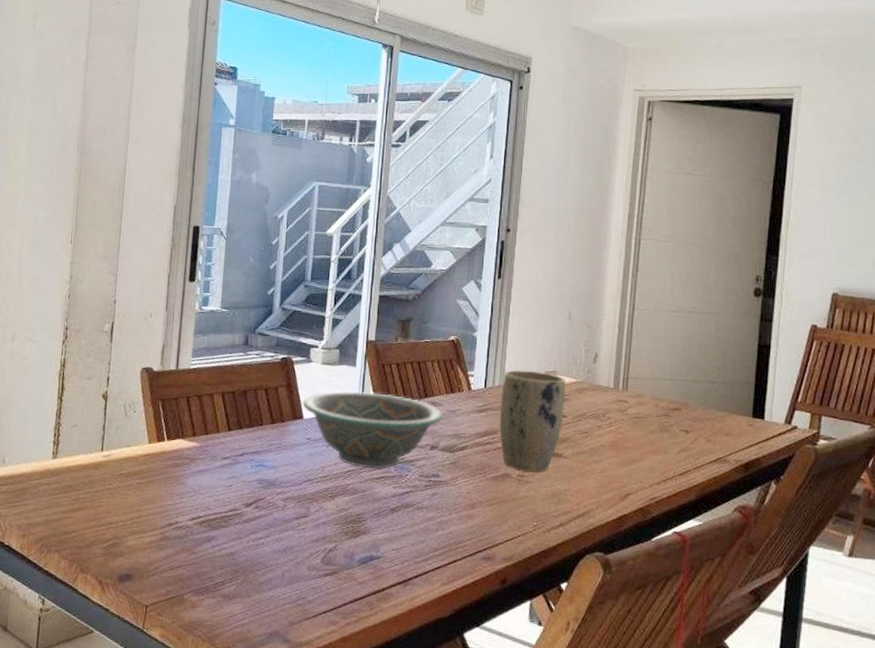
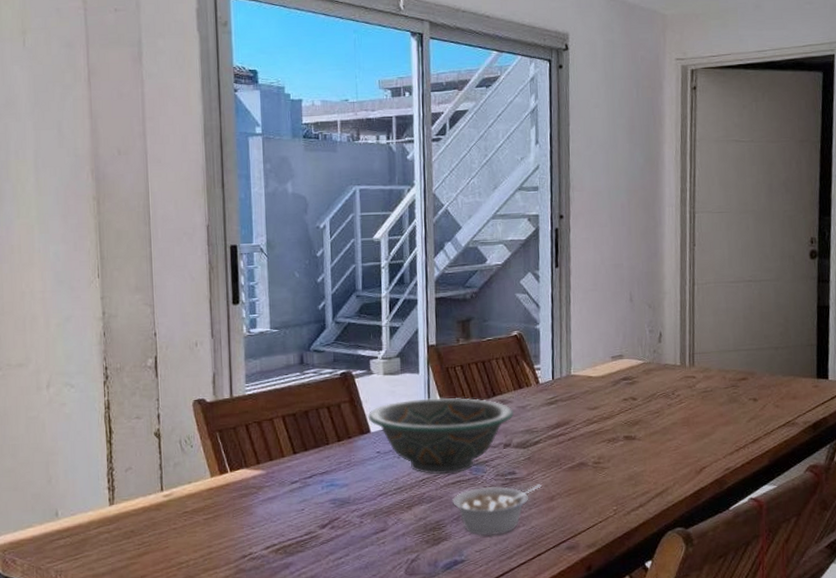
legume: none [375,486,464,536] -> present [452,484,541,536]
plant pot: present [499,370,566,472] -> none [569,357,634,458]

